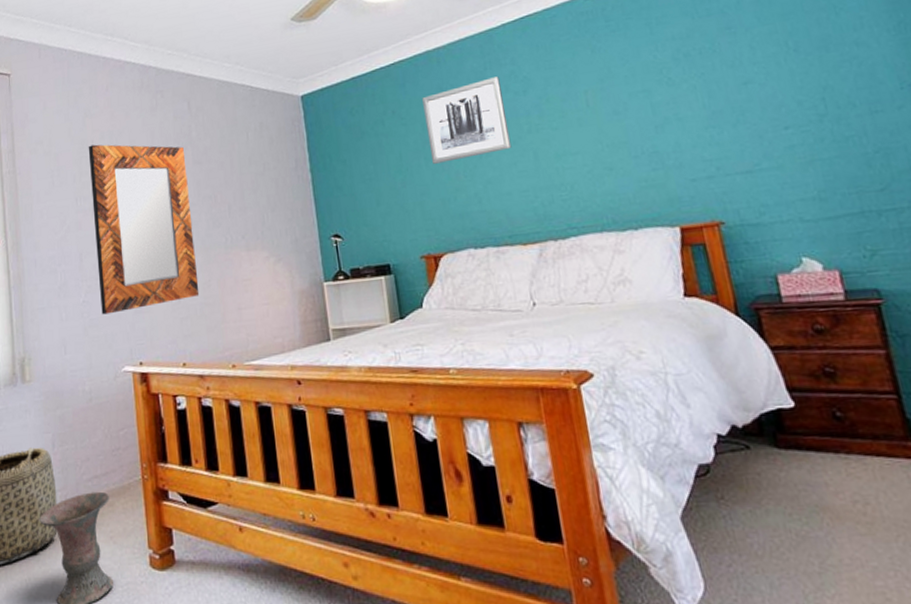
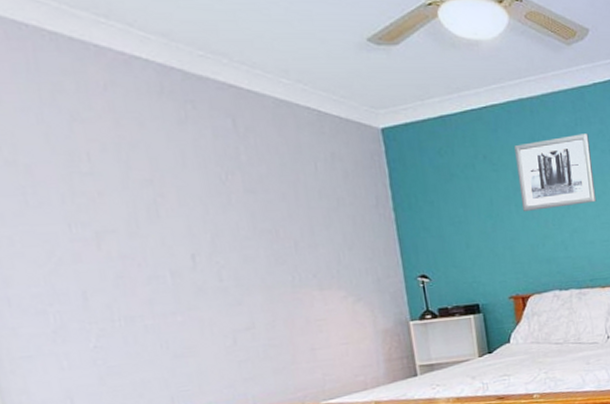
home mirror: present [88,144,200,315] -> none [81,158,262,361]

